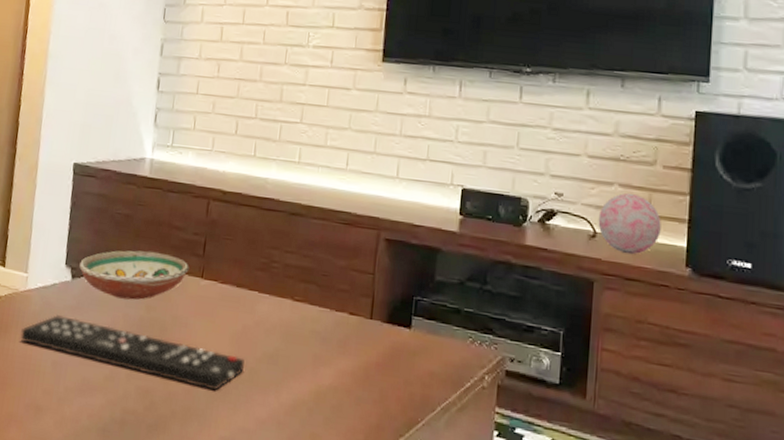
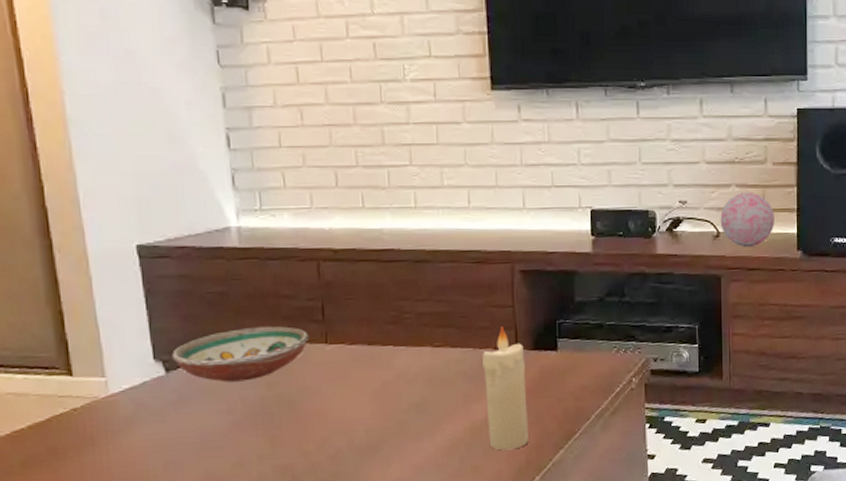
remote control: present [20,315,245,391] -> none [114,412,391,452]
candle: none [330,292,378,426] -> present [482,327,529,451]

